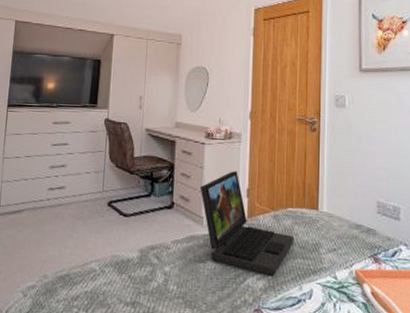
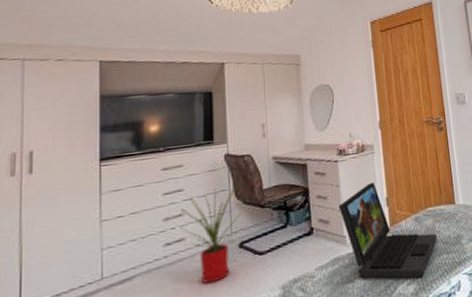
house plant: none [62,148,118,232] -> present [180,188,245,284]

